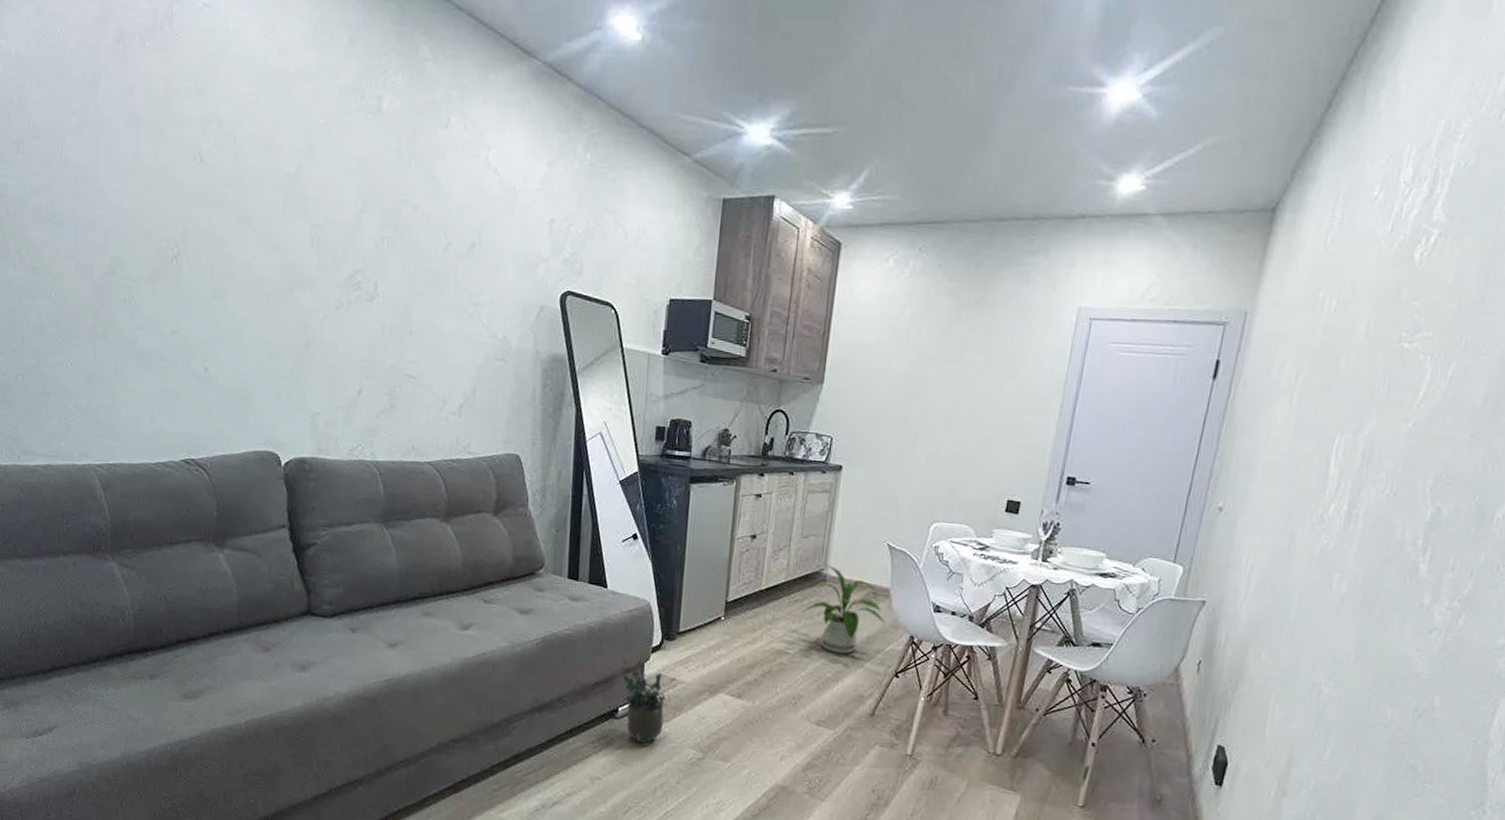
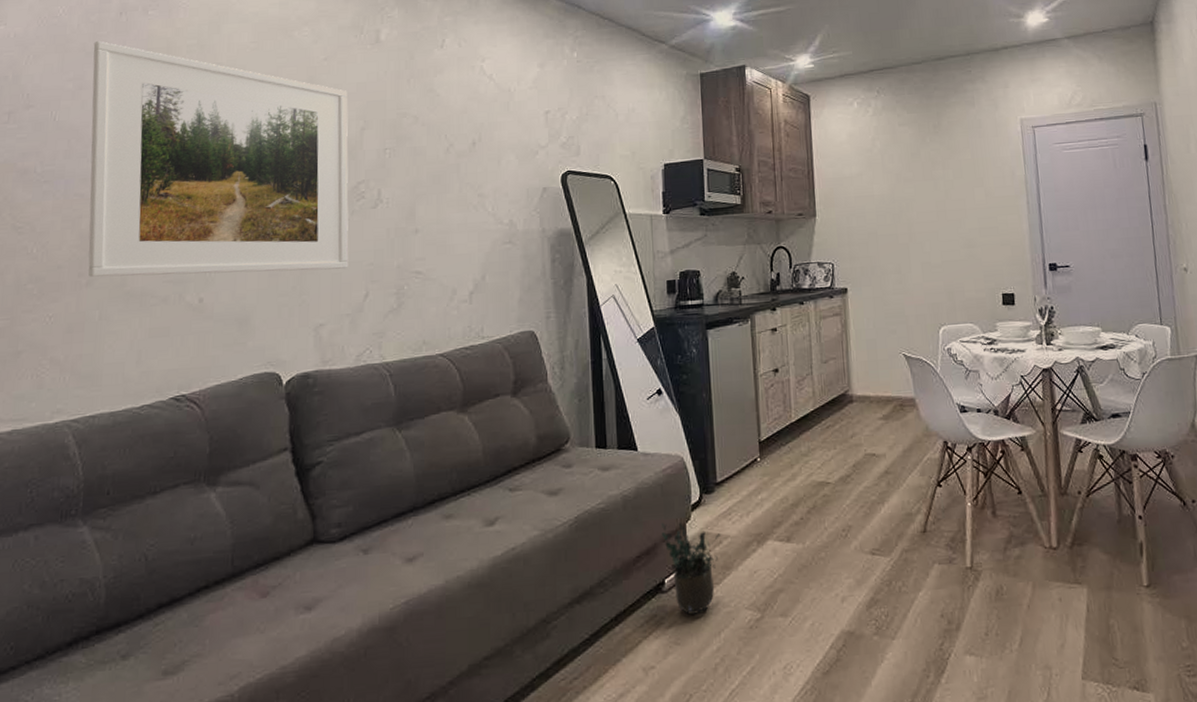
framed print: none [93,70,347,361] -> present [88,40,349,277]
house plant: present [803,564,887,654] -> none [837,384,919,473]

